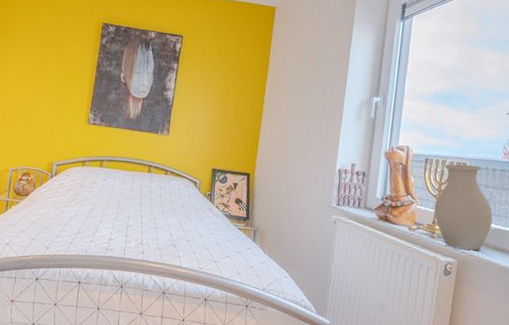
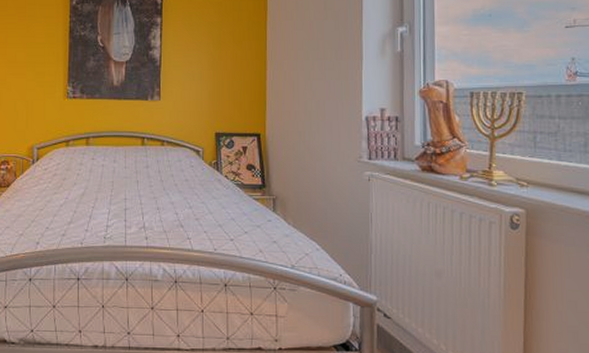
vase: present [434,164,493,251] -> none [489,94,564,197]

